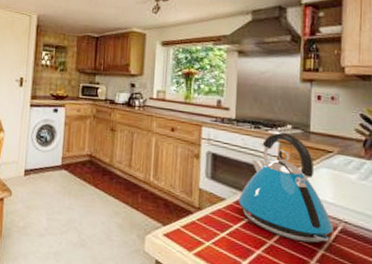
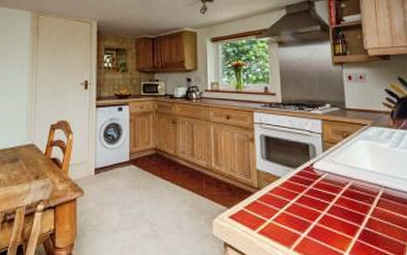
kettle: present [238,131,333,244] -> none [292,111,376,209]

